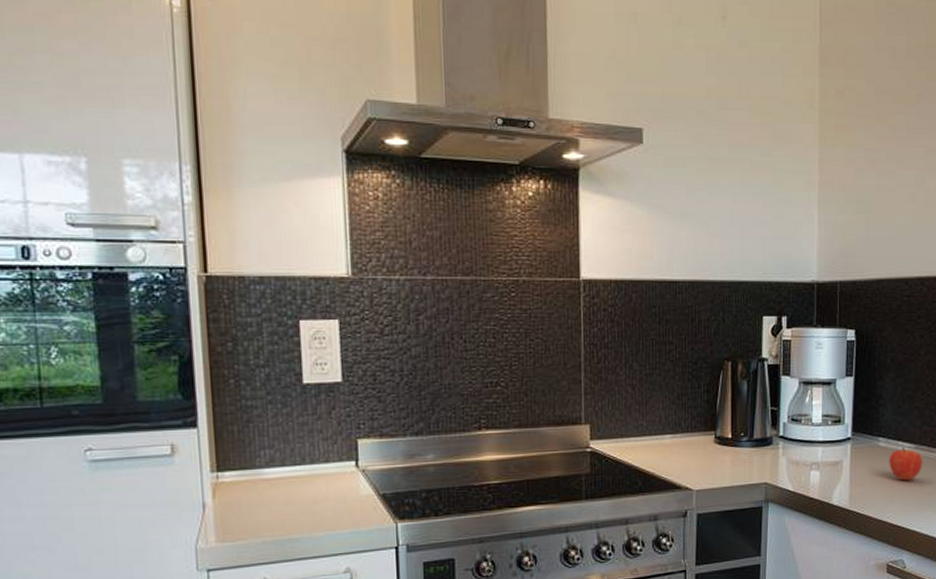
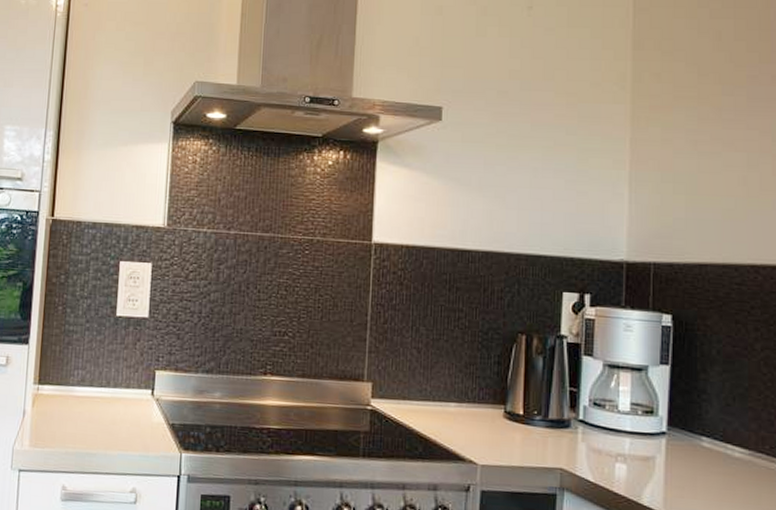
fruit: present [889,447,923,481] -> none [715,452,760,492]

